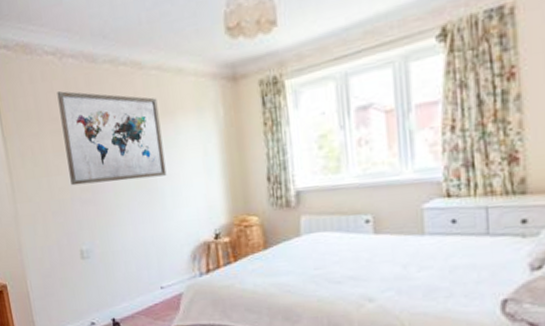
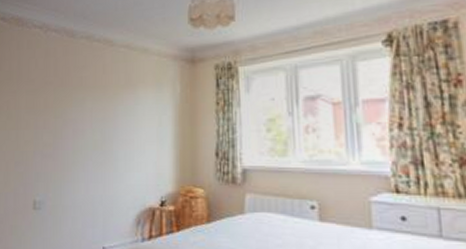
wall art: present [57,91,167,186] -> none [36,58,122,141]

